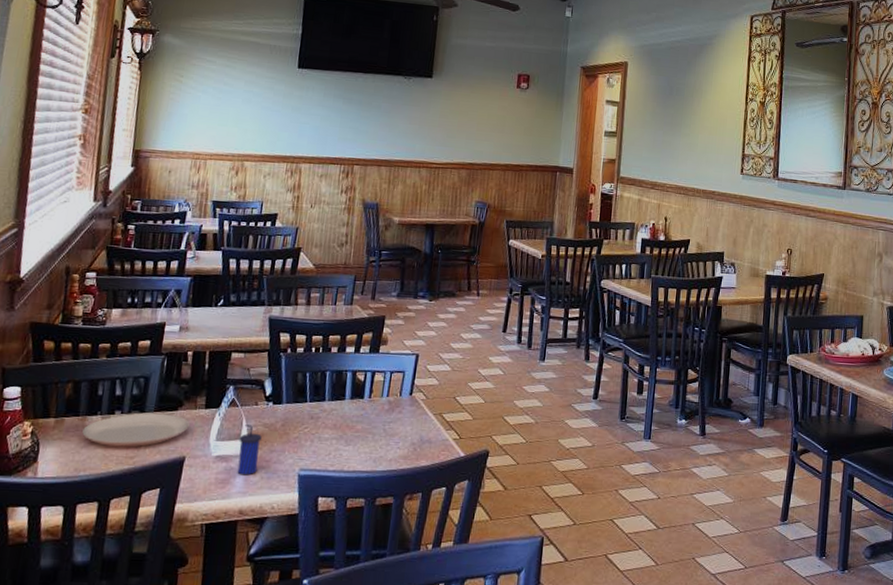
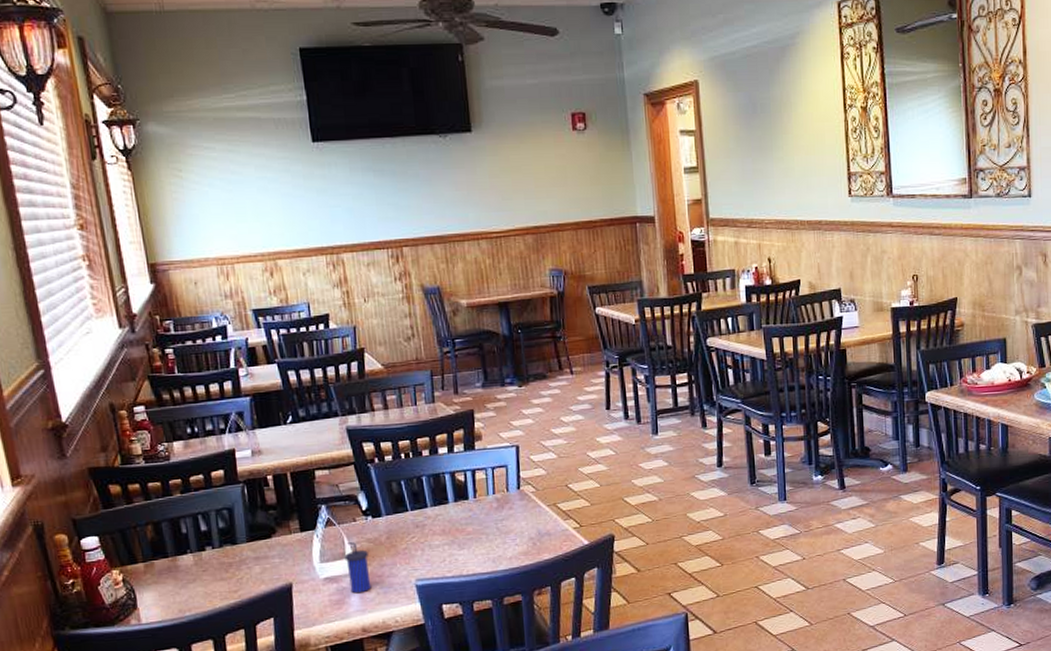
plate: present [82,413,190,447] -> none [176,542,288,584]

